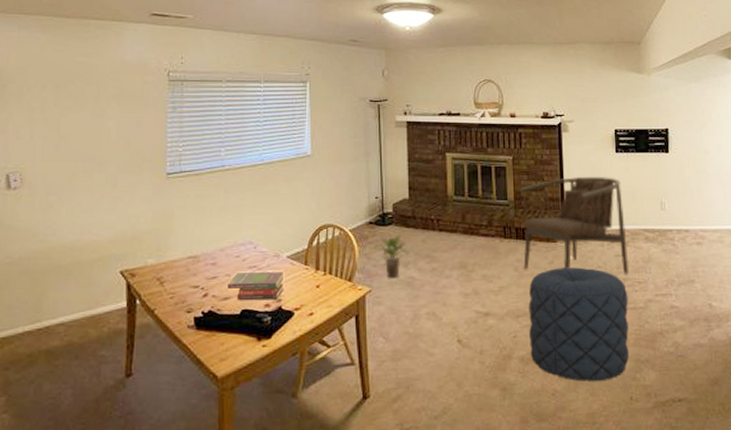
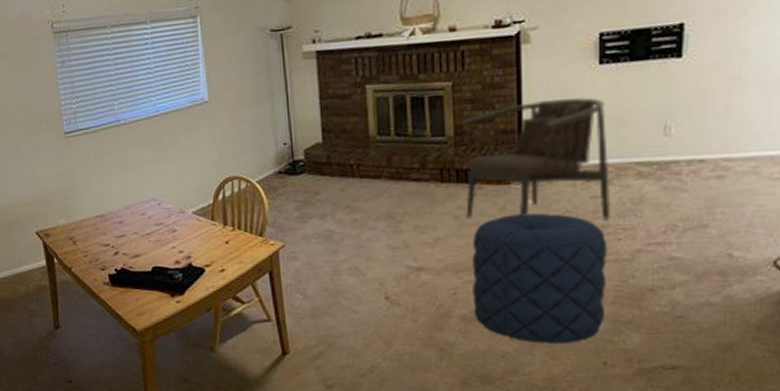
books: present [226,271,285,301] -> none [135,228,193,258]
potted plant: present [371,234,410,278] -> none [282,183,327,232]

